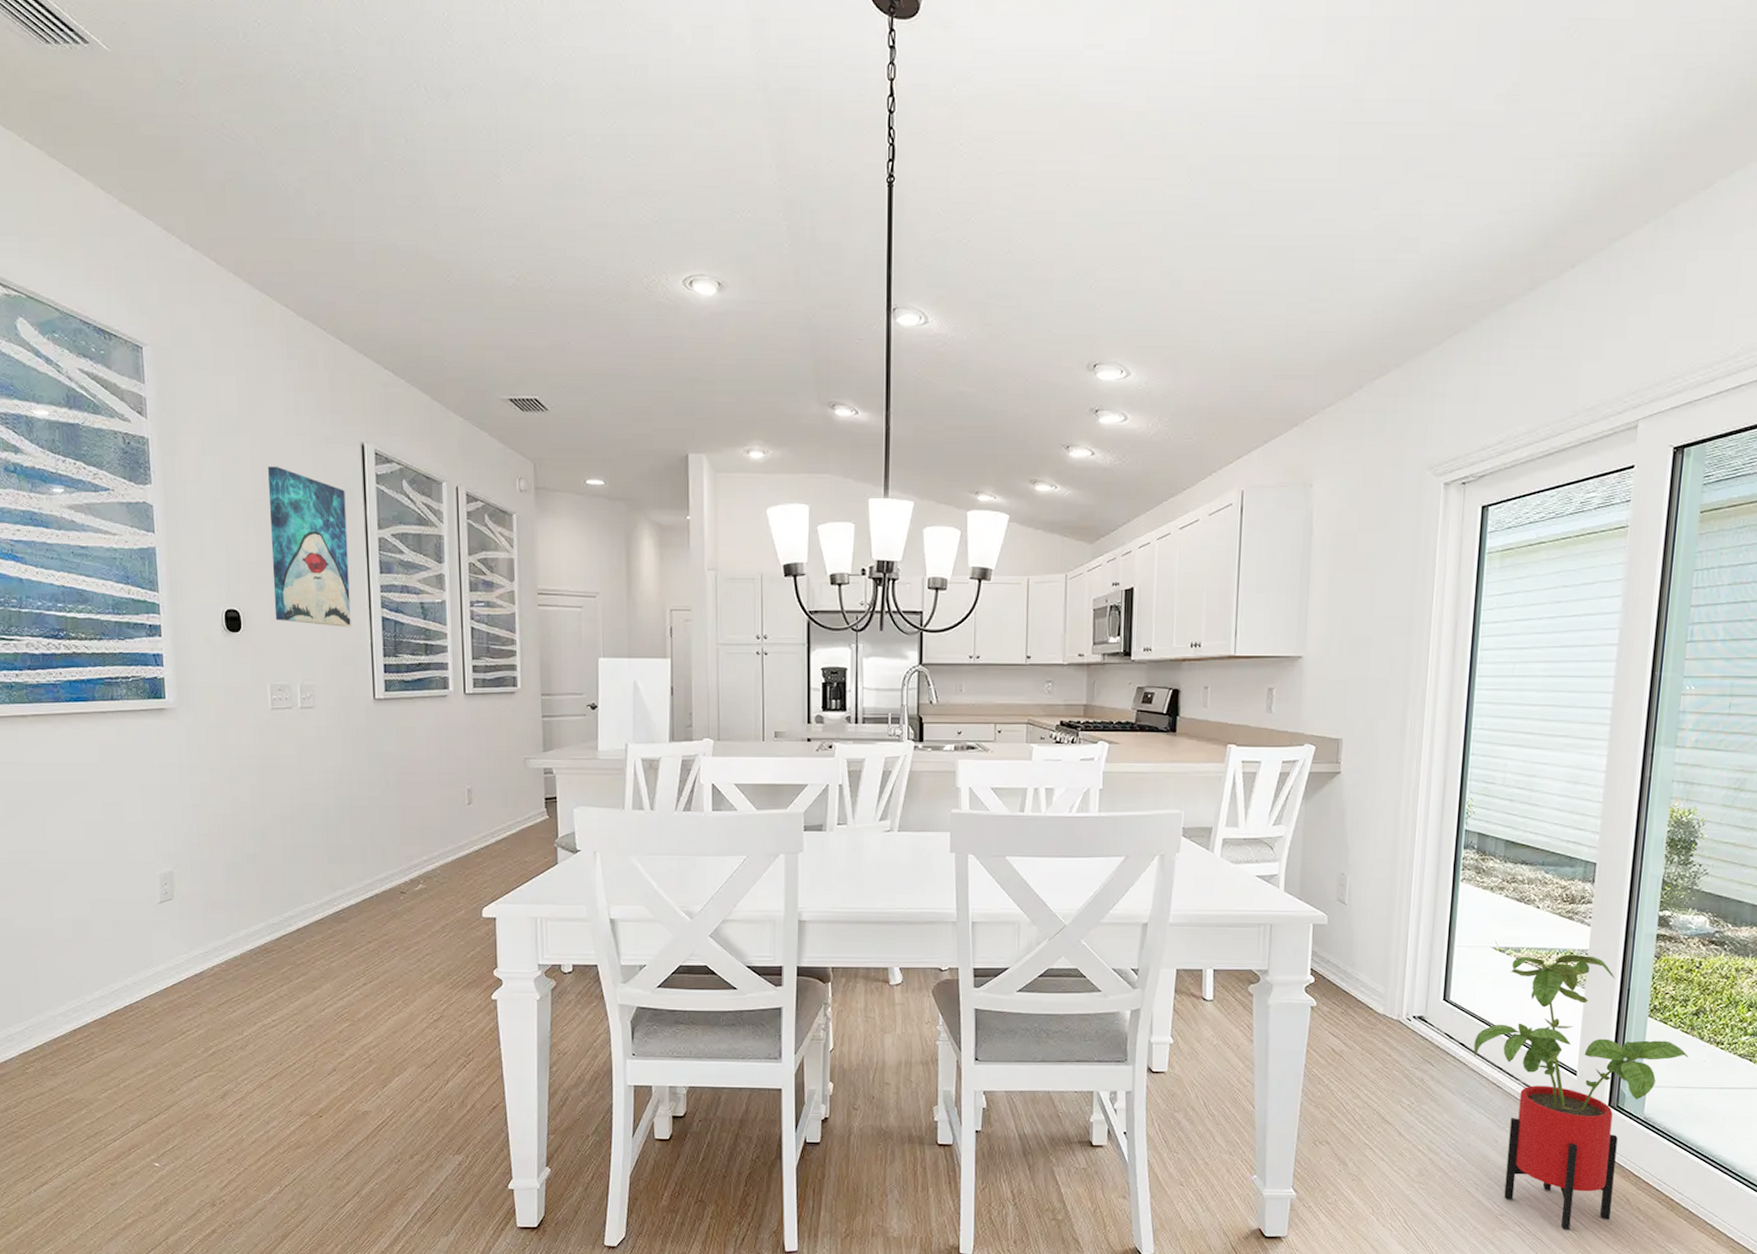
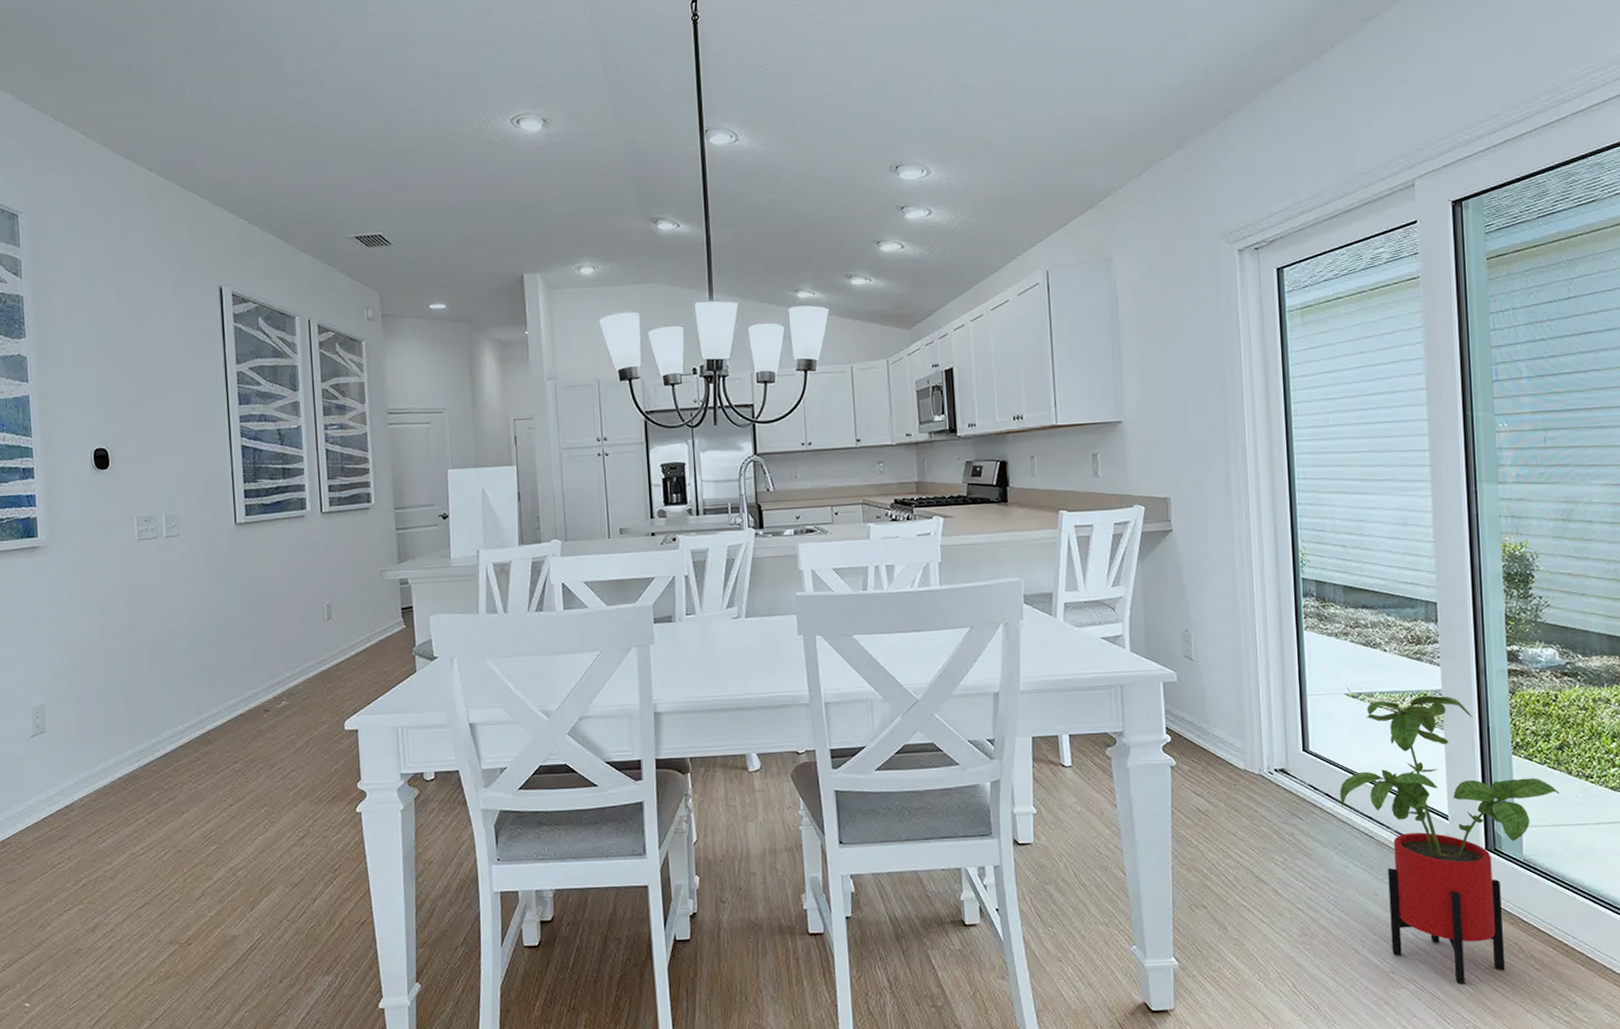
wall art: present [268,466,351,627] -> none [133,313,213,458]

